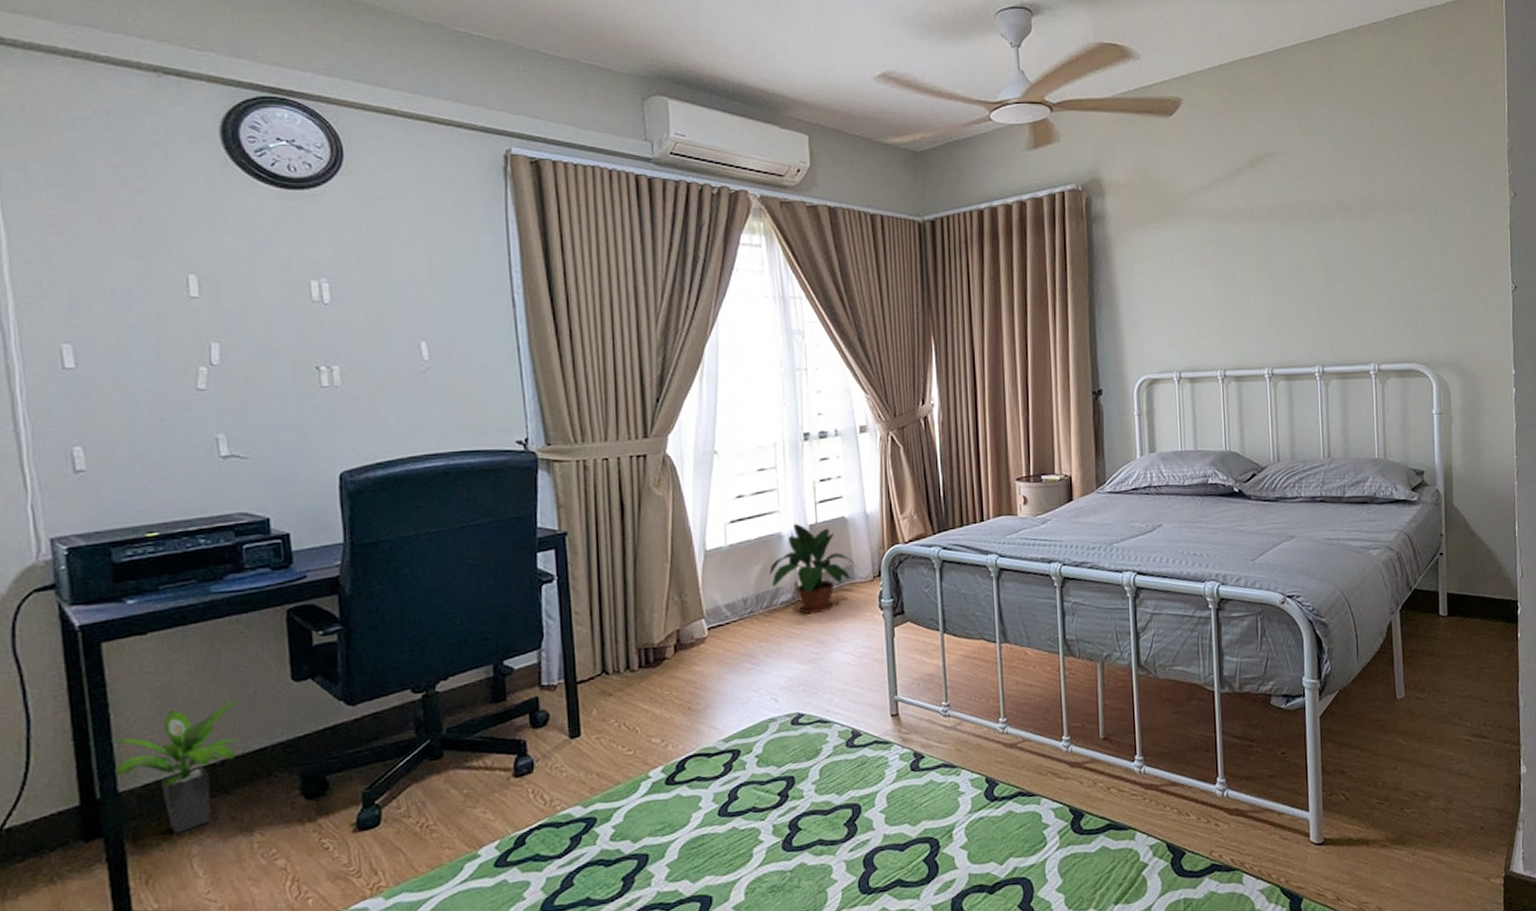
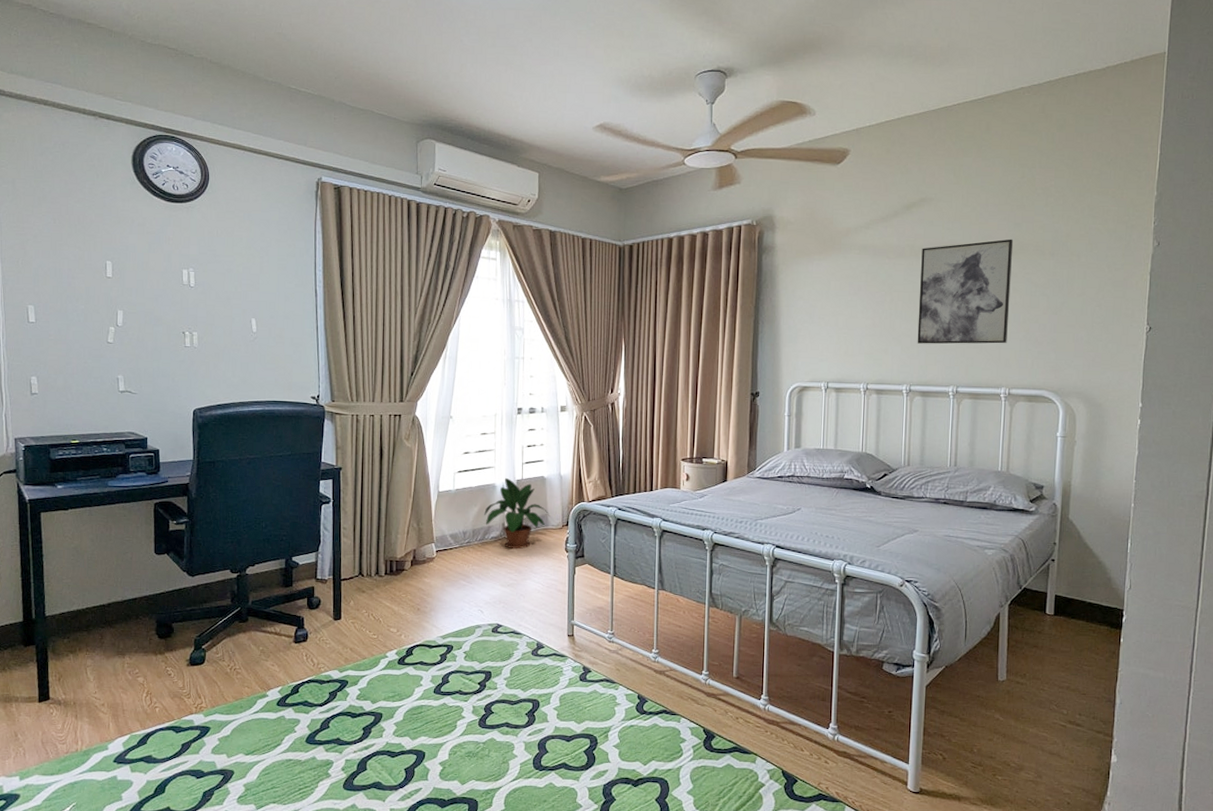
potted plant: present [111,698,246,834] -> none [43,561,124,649]
wall art: none [1271,195,1372,320] -> present [917,239,1014,344]

